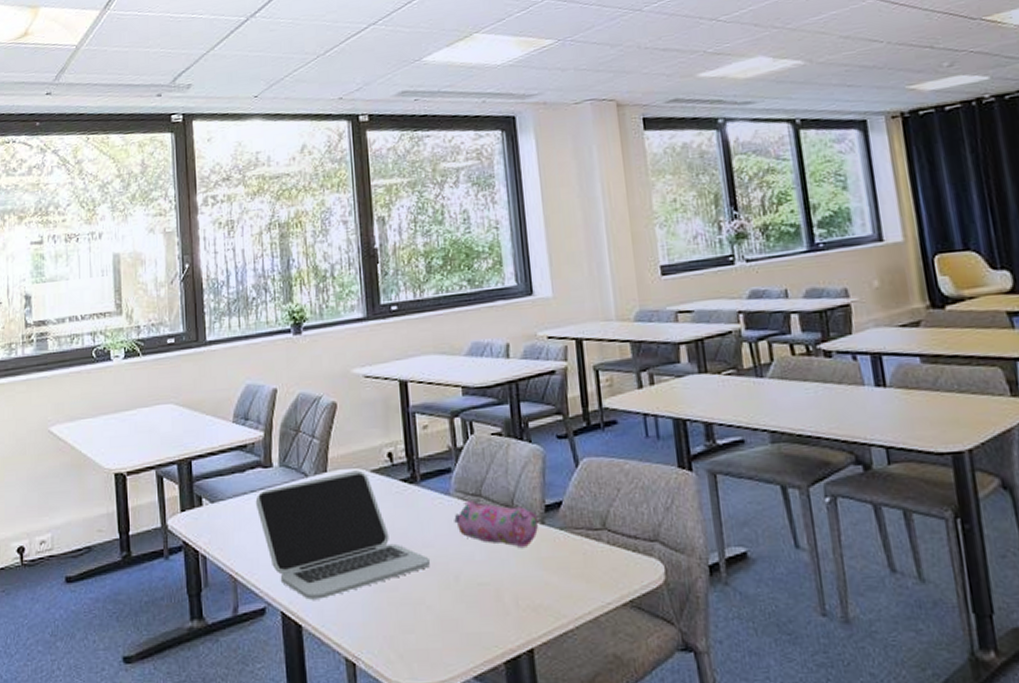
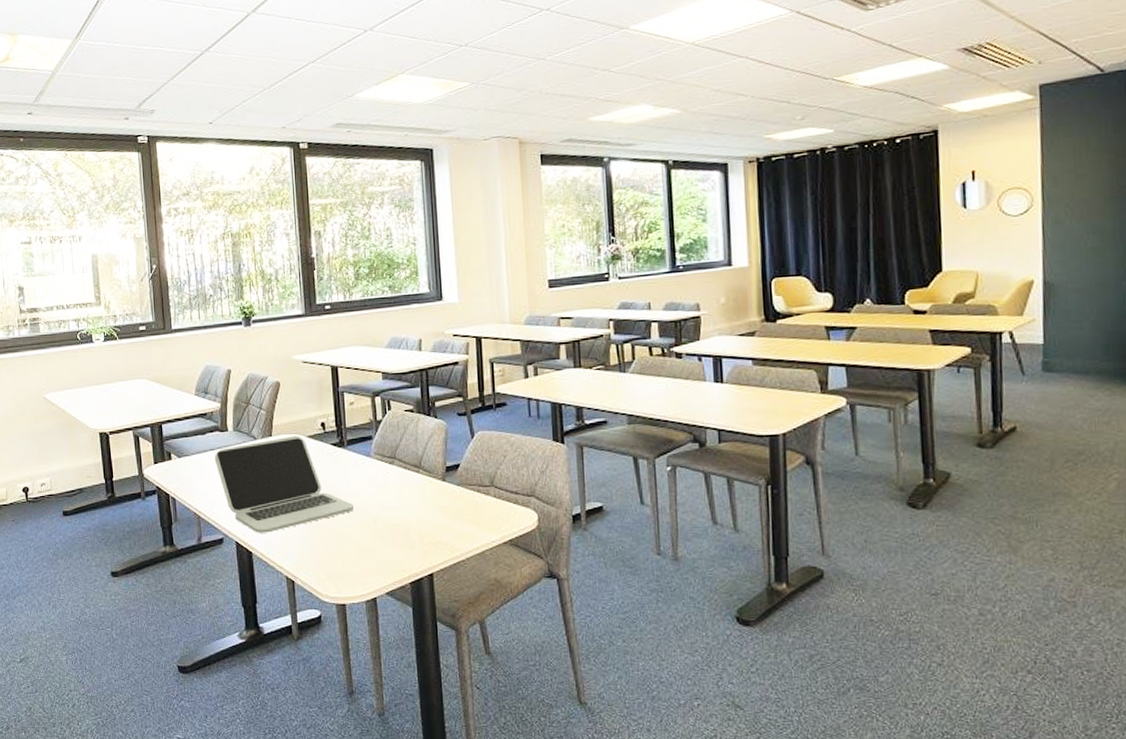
pencil case: present [454,500,539,549] -> none [373,461,441,499]

